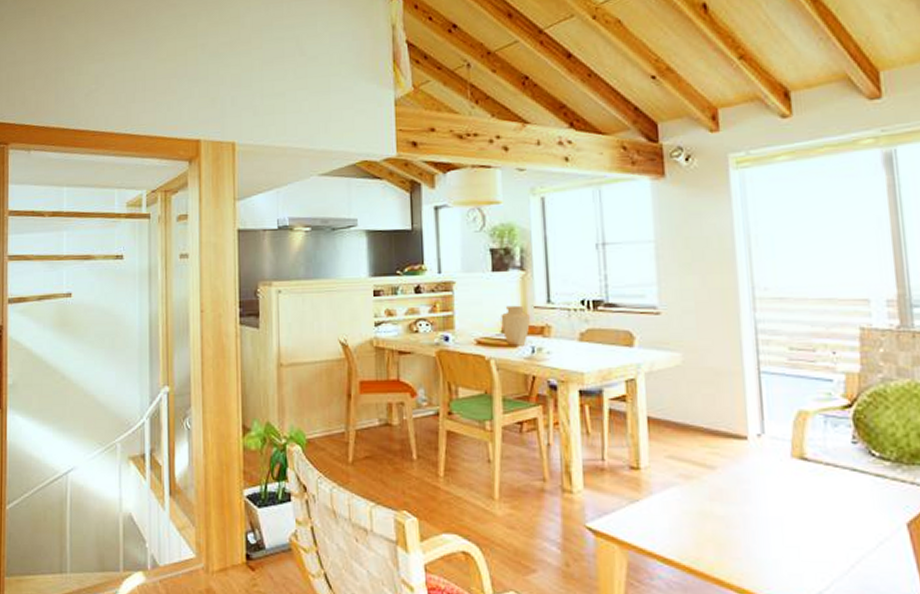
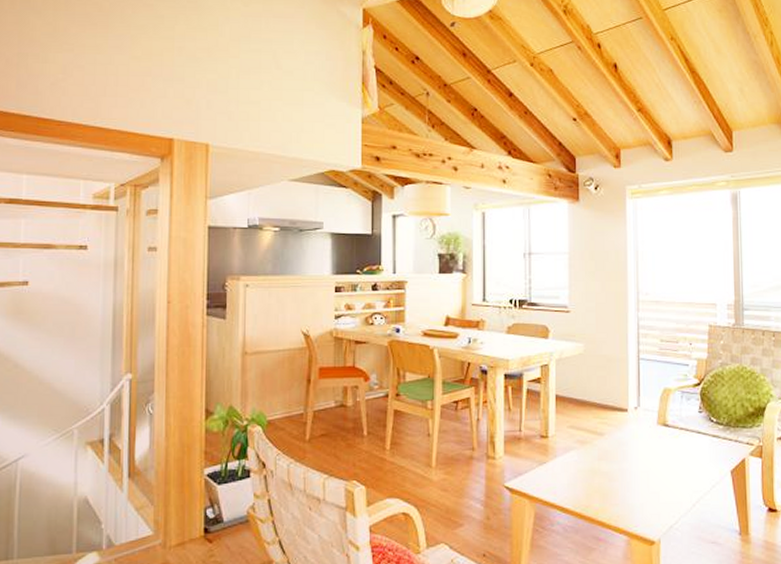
vase: present [501,305,530,348] -> none [444,303,468,339]

